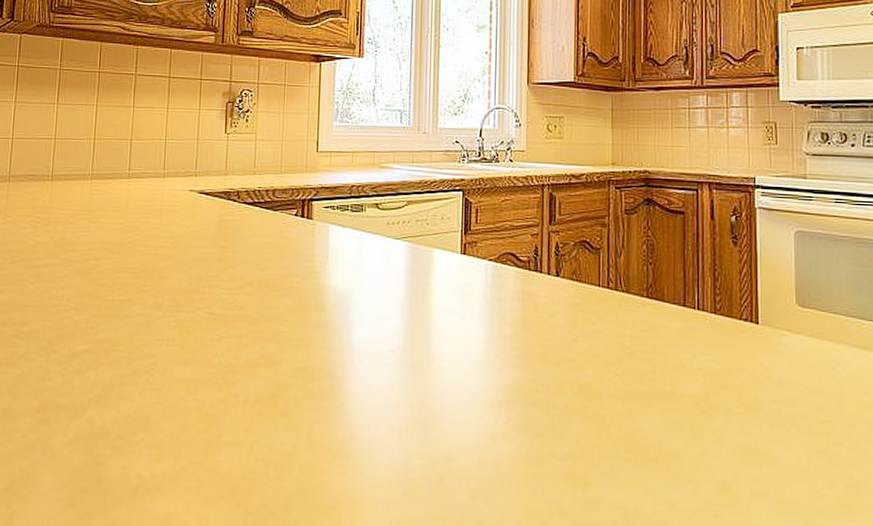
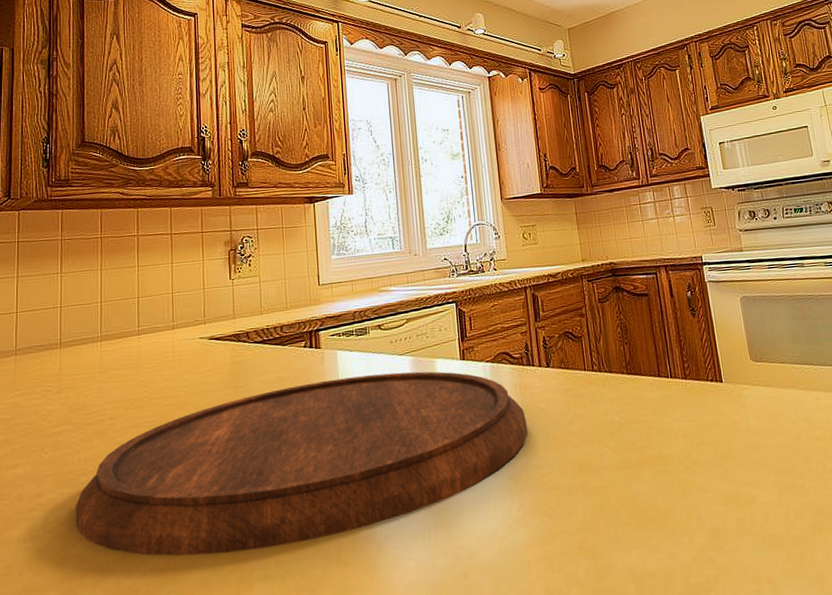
cutting board: none [54,254,526,415] -> present [75,371,527,556]

